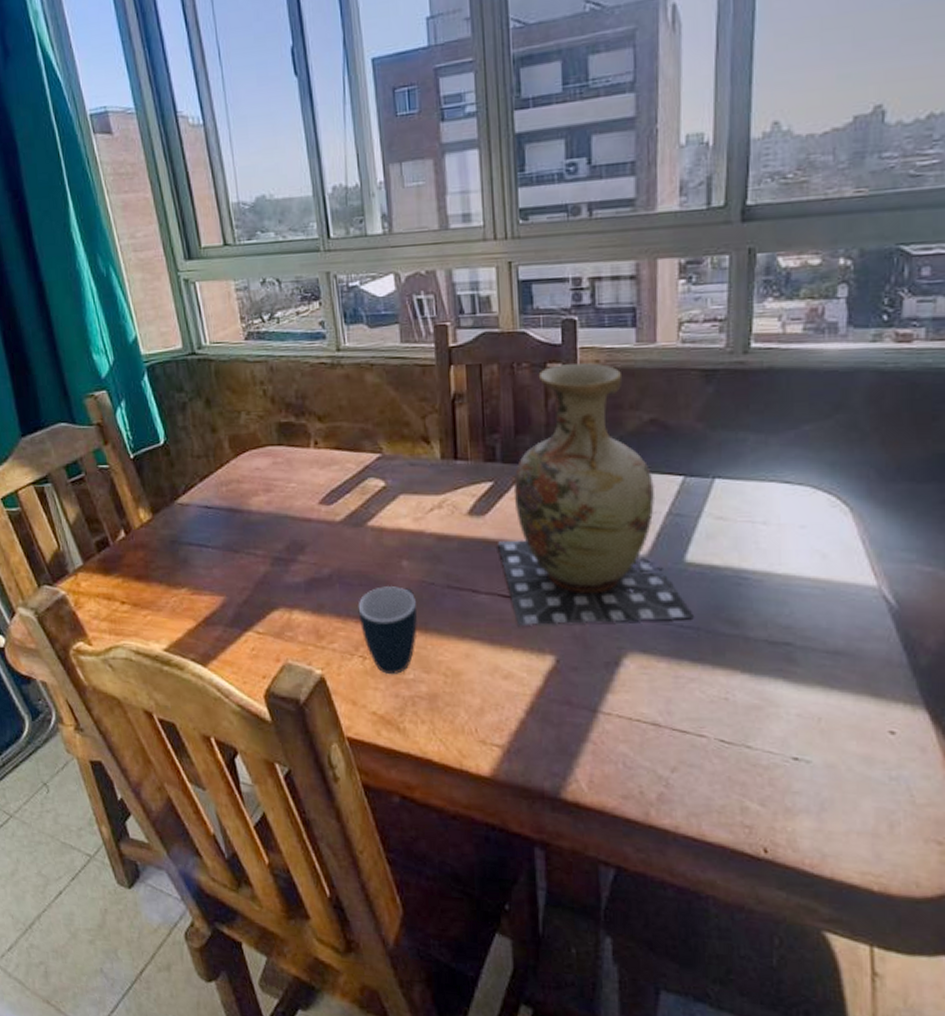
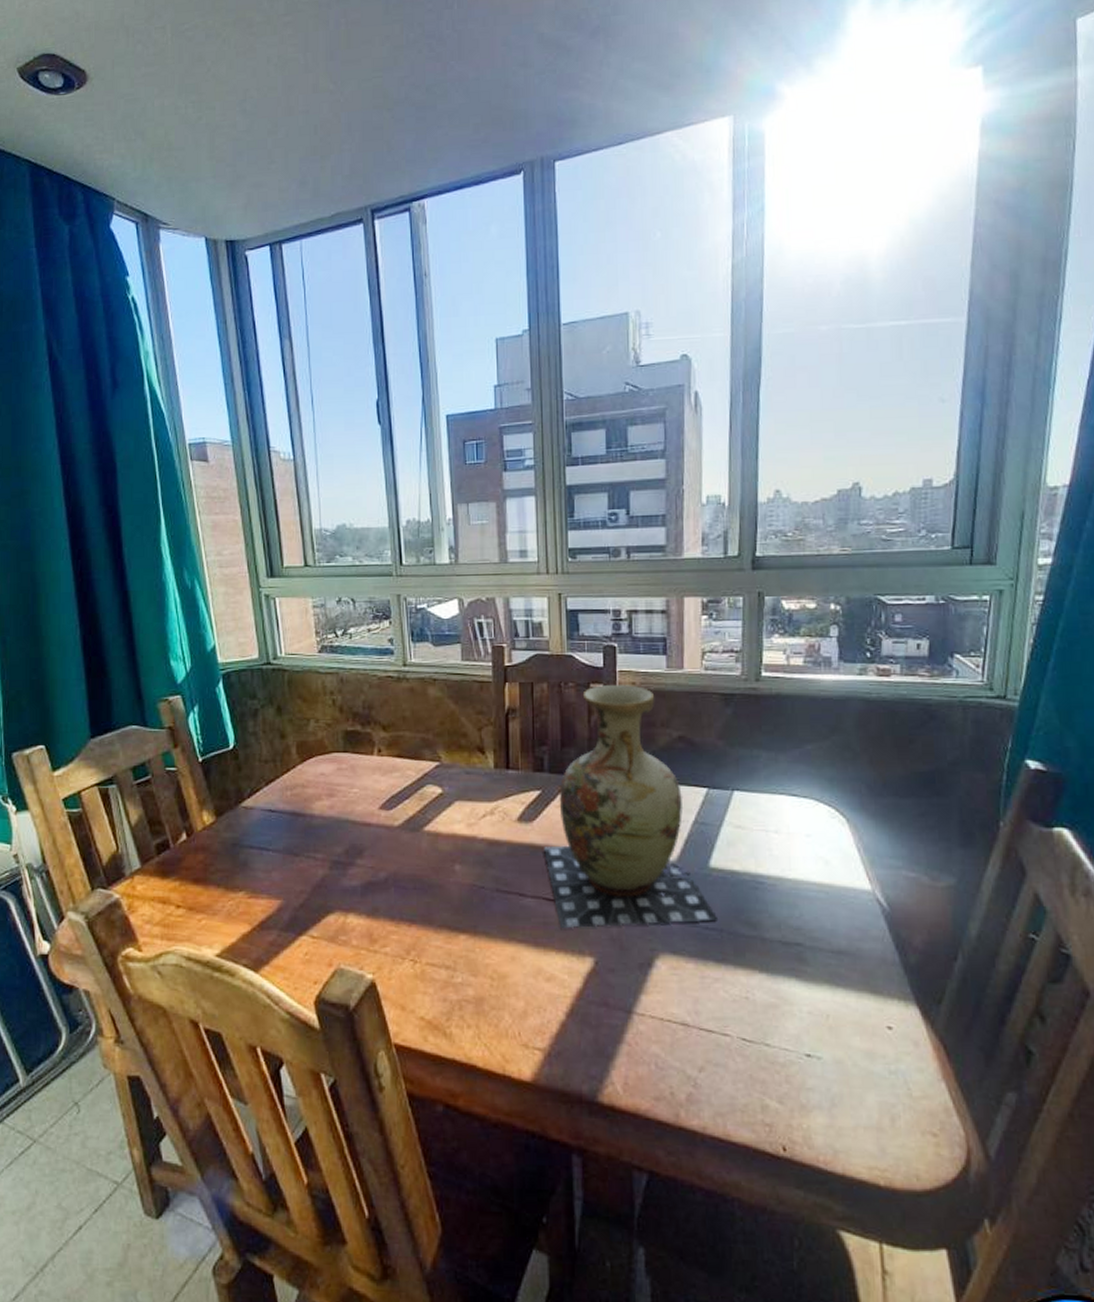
mug: present [358,586,418,674] -> none [411,890,467,978]

